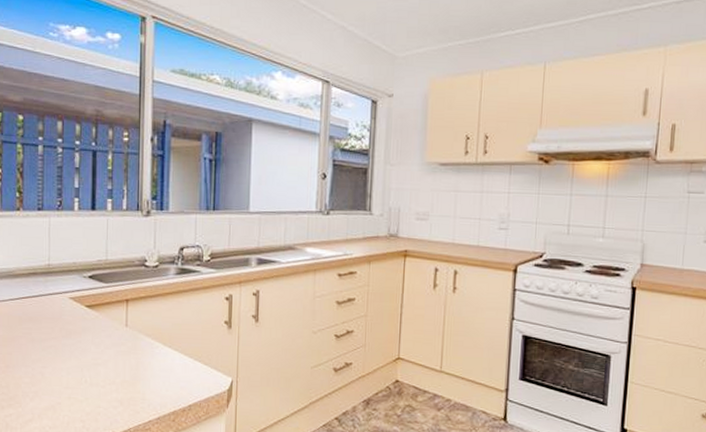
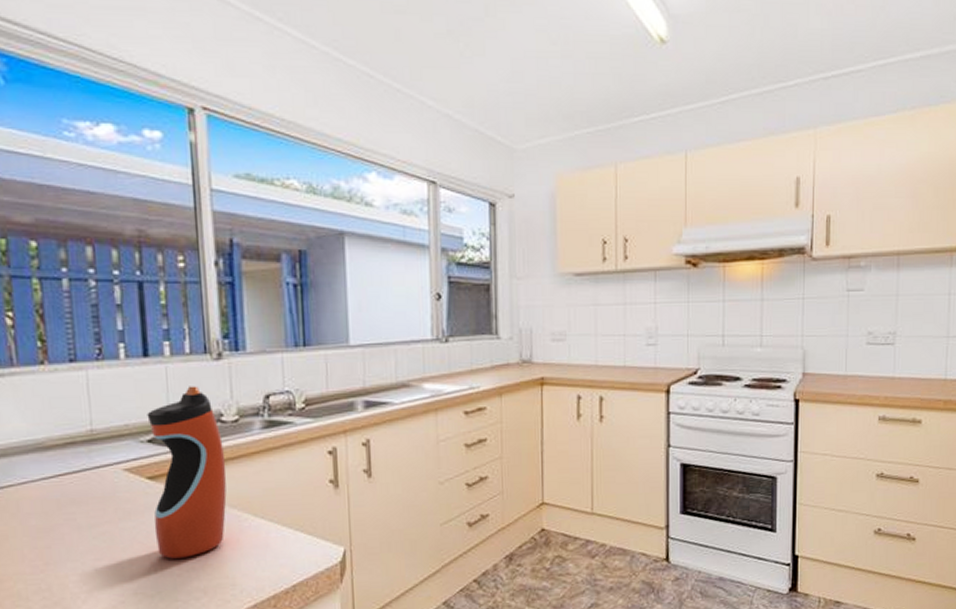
water bottle: none [88,235,146,373] -> present [147,386,227,559]

